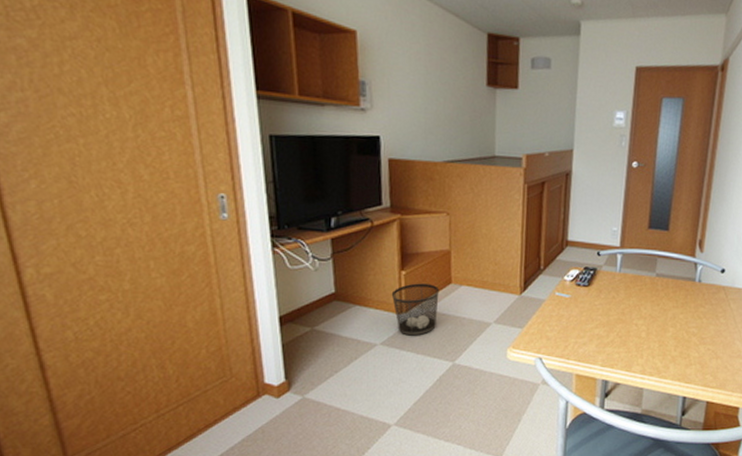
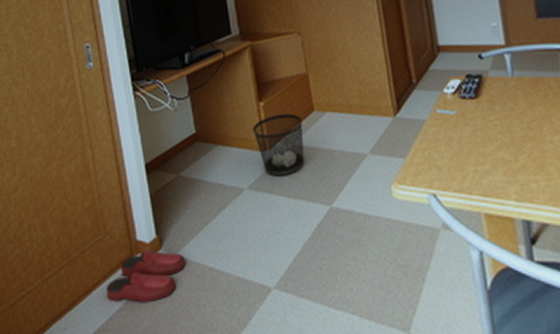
slippers: none [229,392,313,436] -> present [106,250,186,303]

